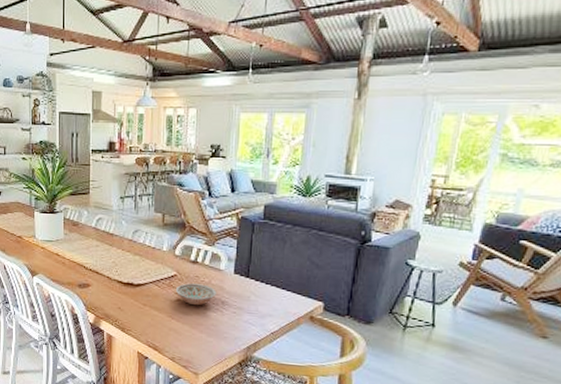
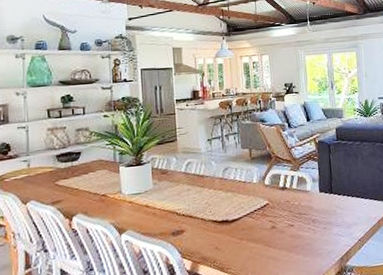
bowl: present [175,283,217,306] -> none [269,207,307,230]

